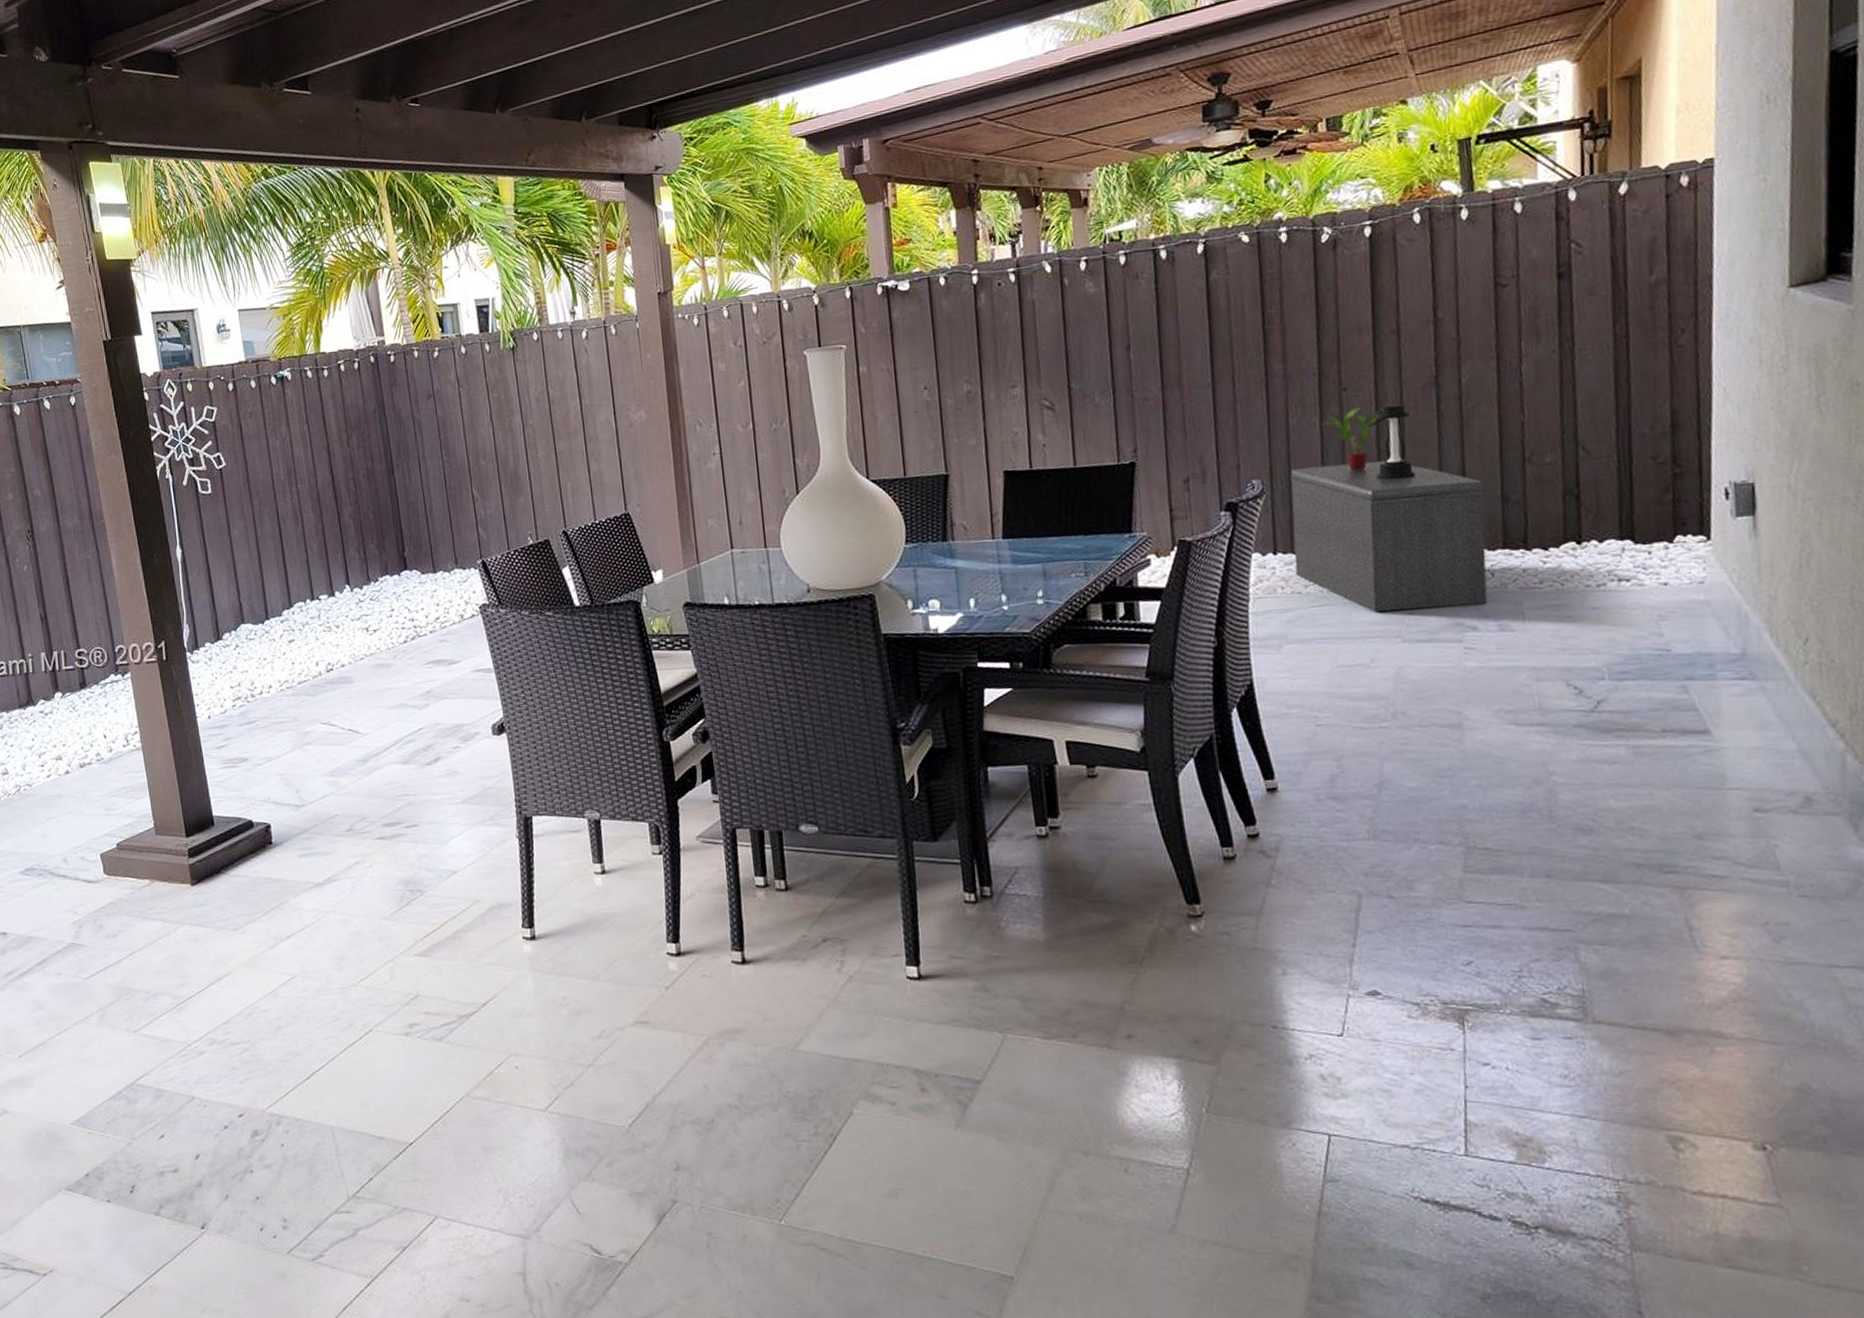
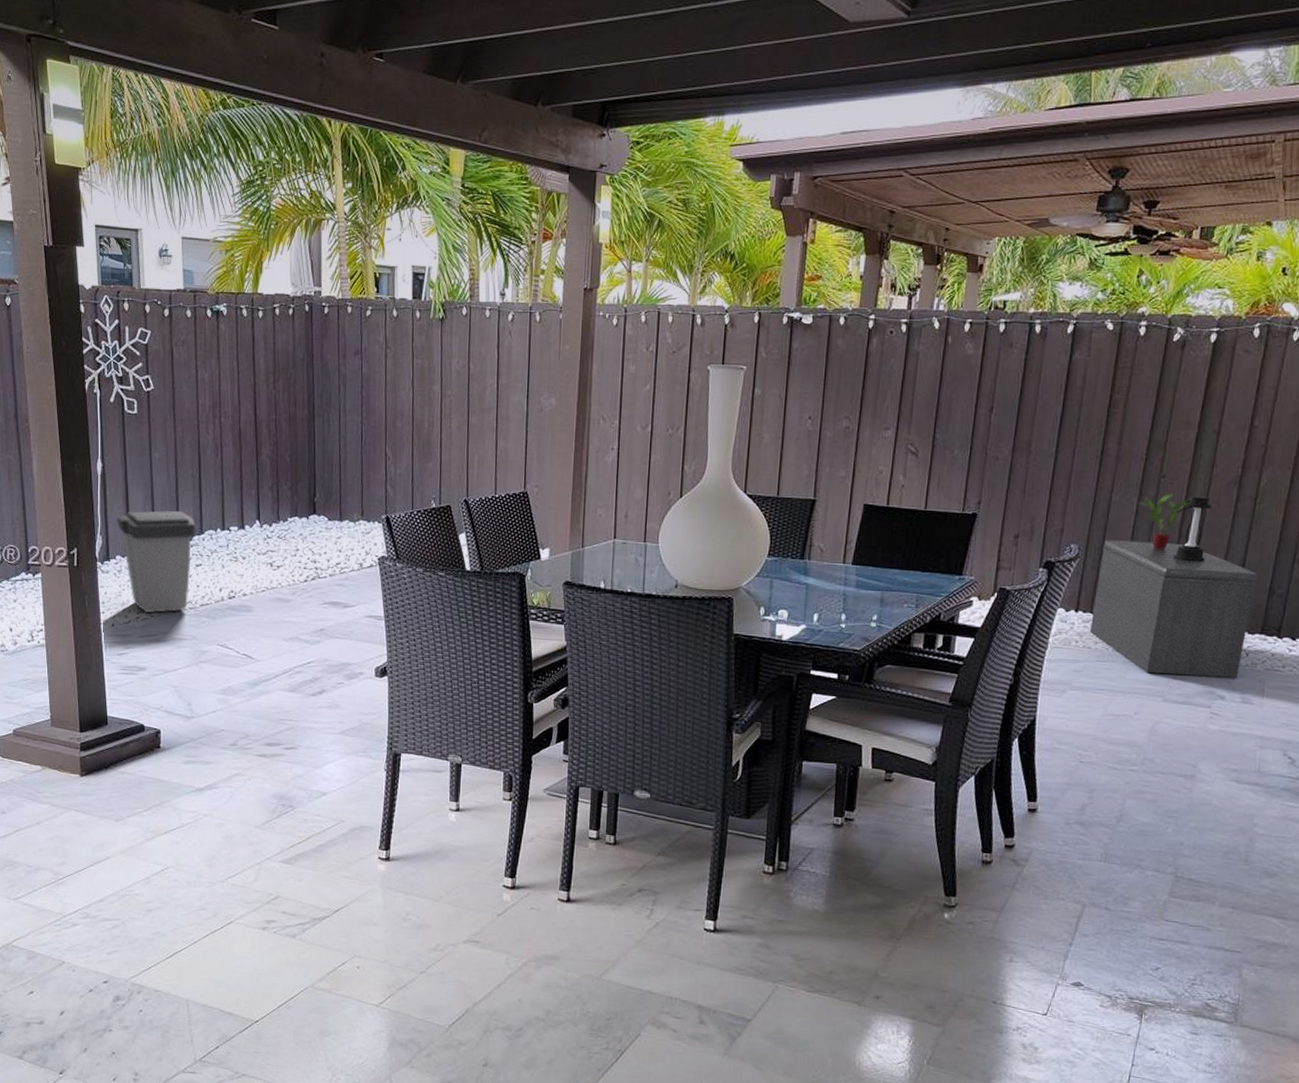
trash can: none [202,587,285,699] -> present [117,511,196,613]

